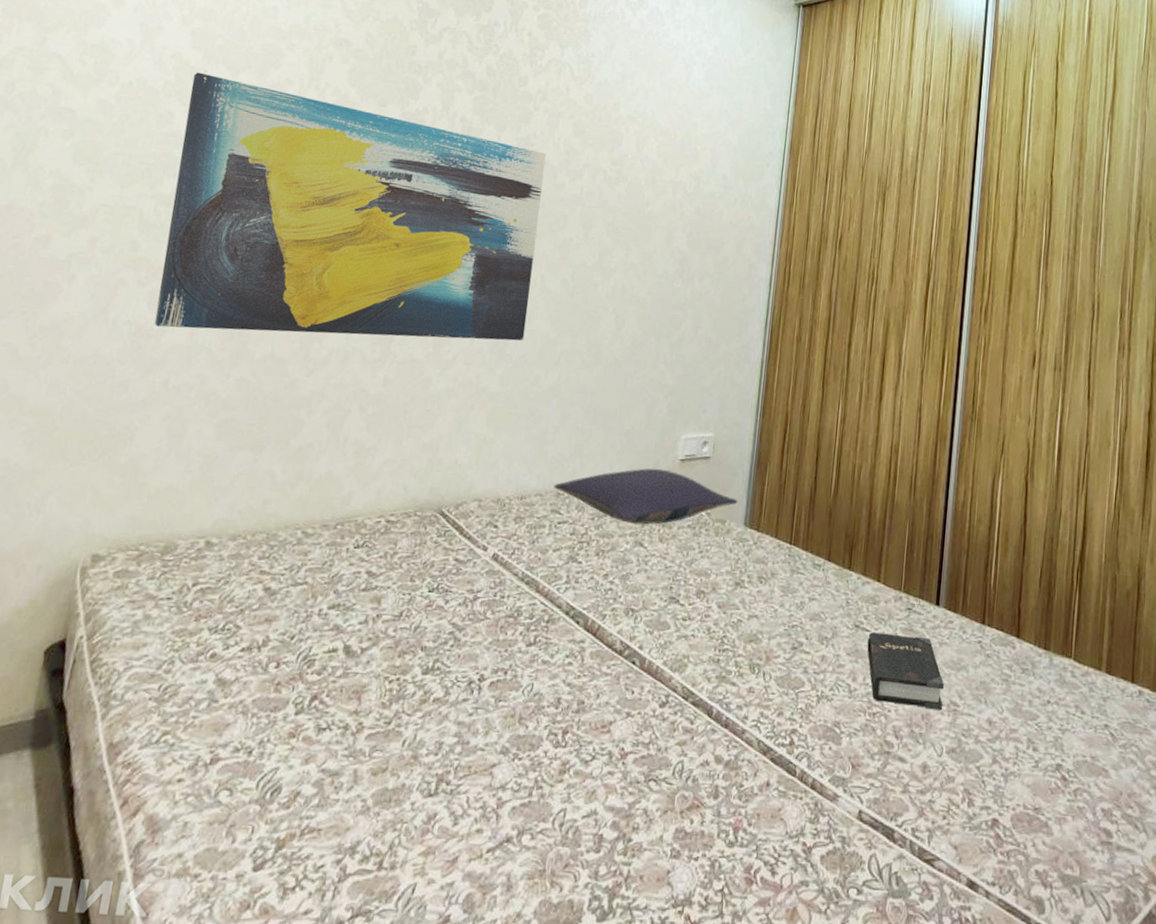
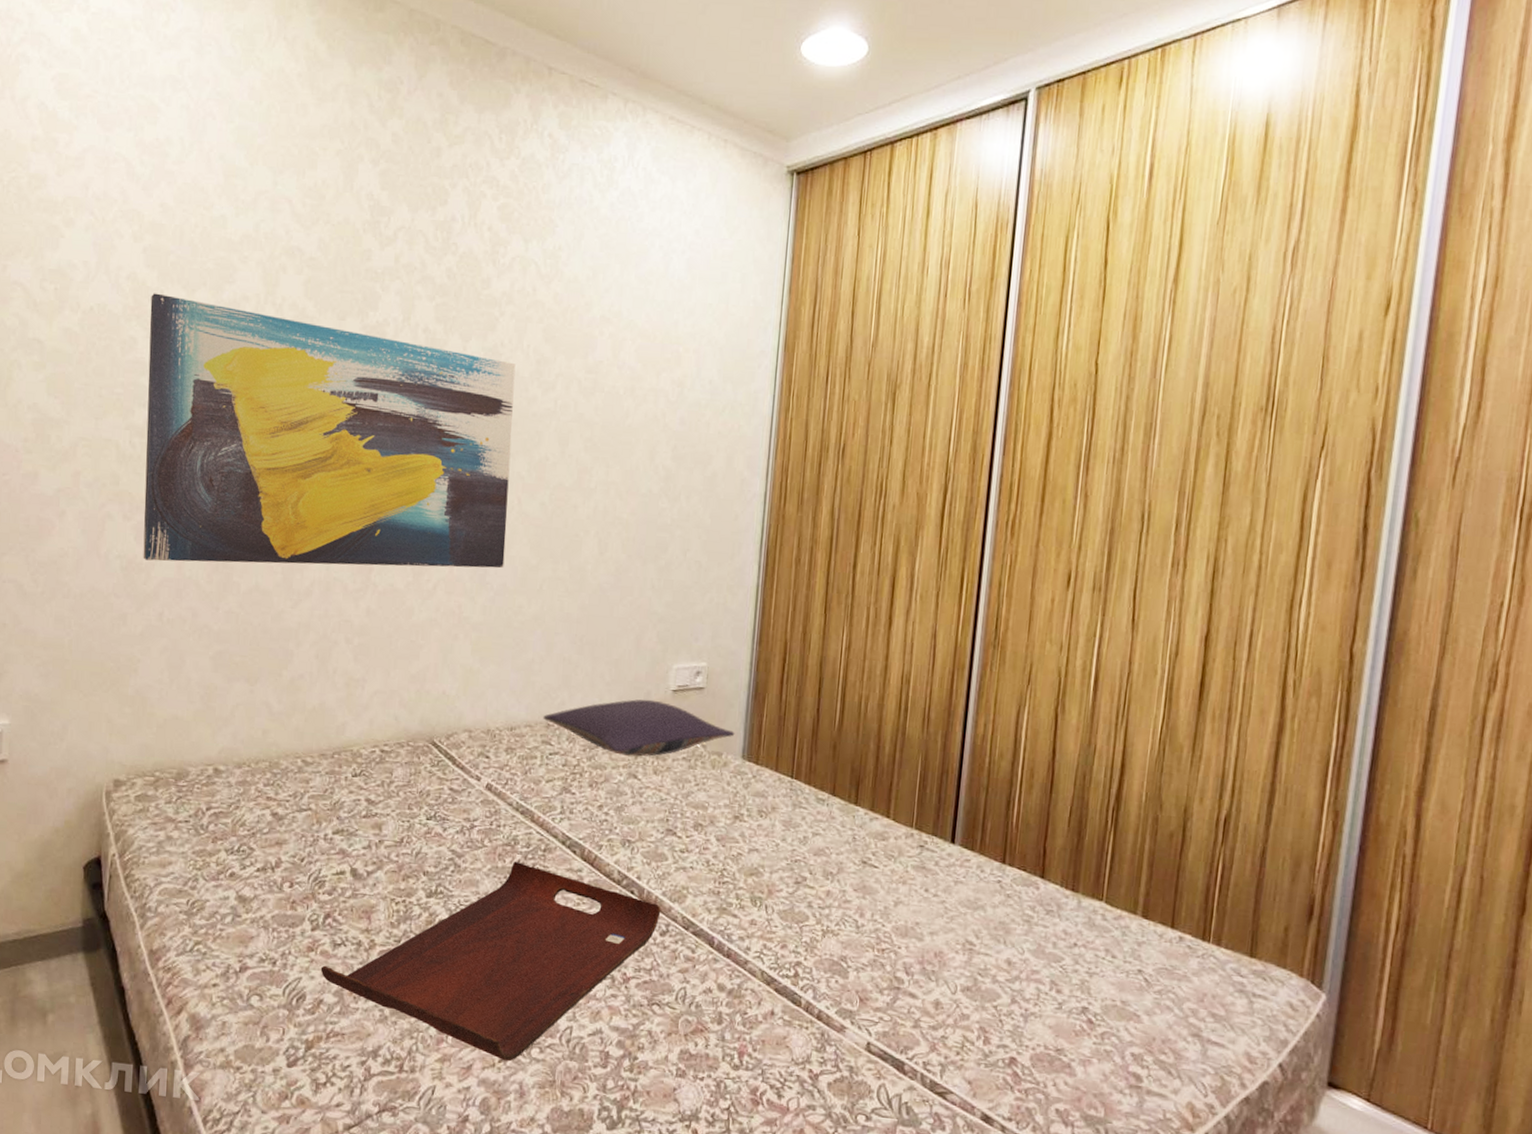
serving tray: none [301,634,662,851] -> present [320,862,661,1061]
hardback book: present [867,632,944,711] -> none [875,869,959,949]

